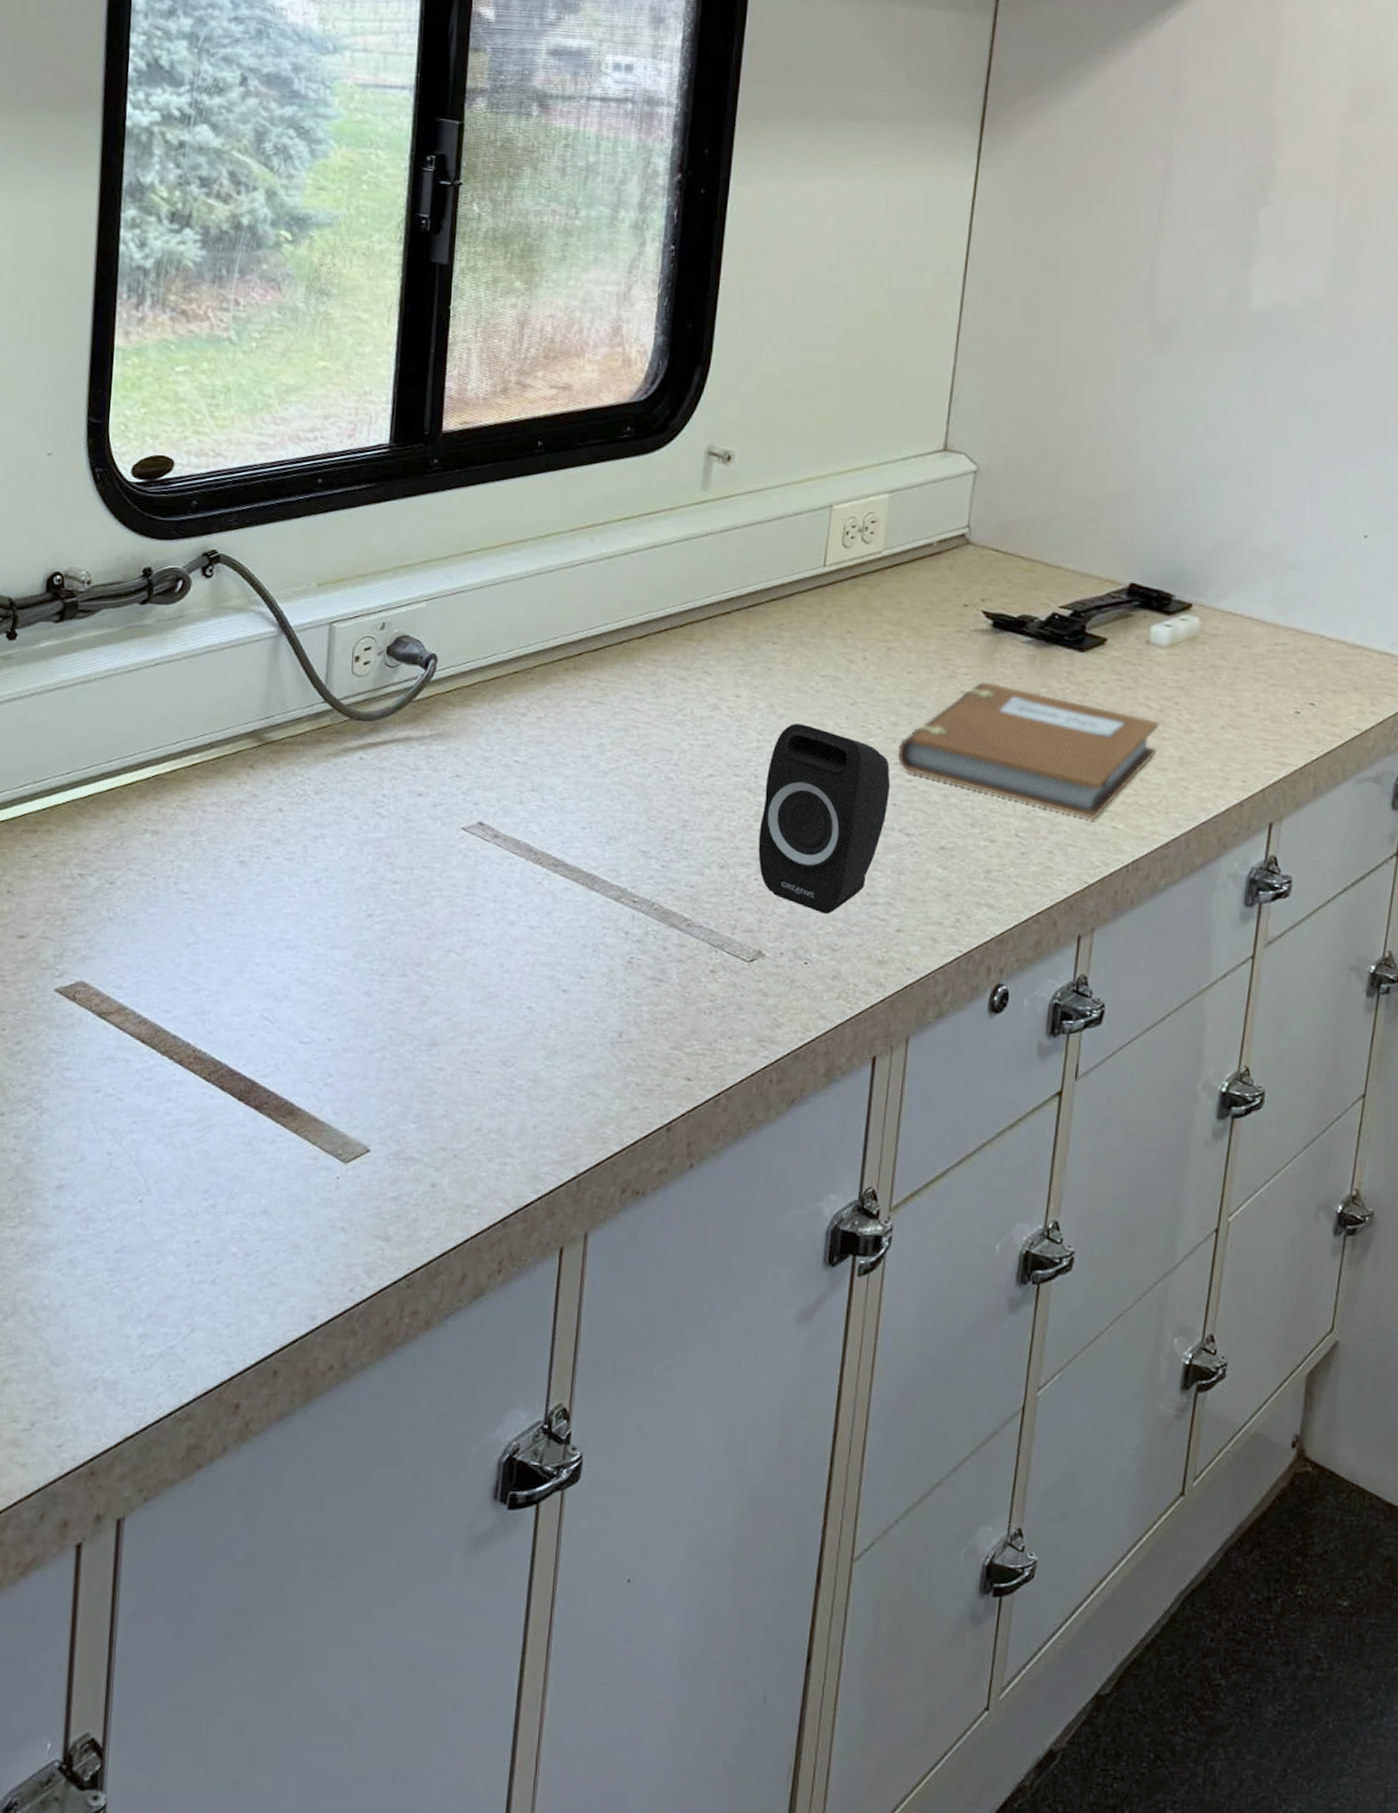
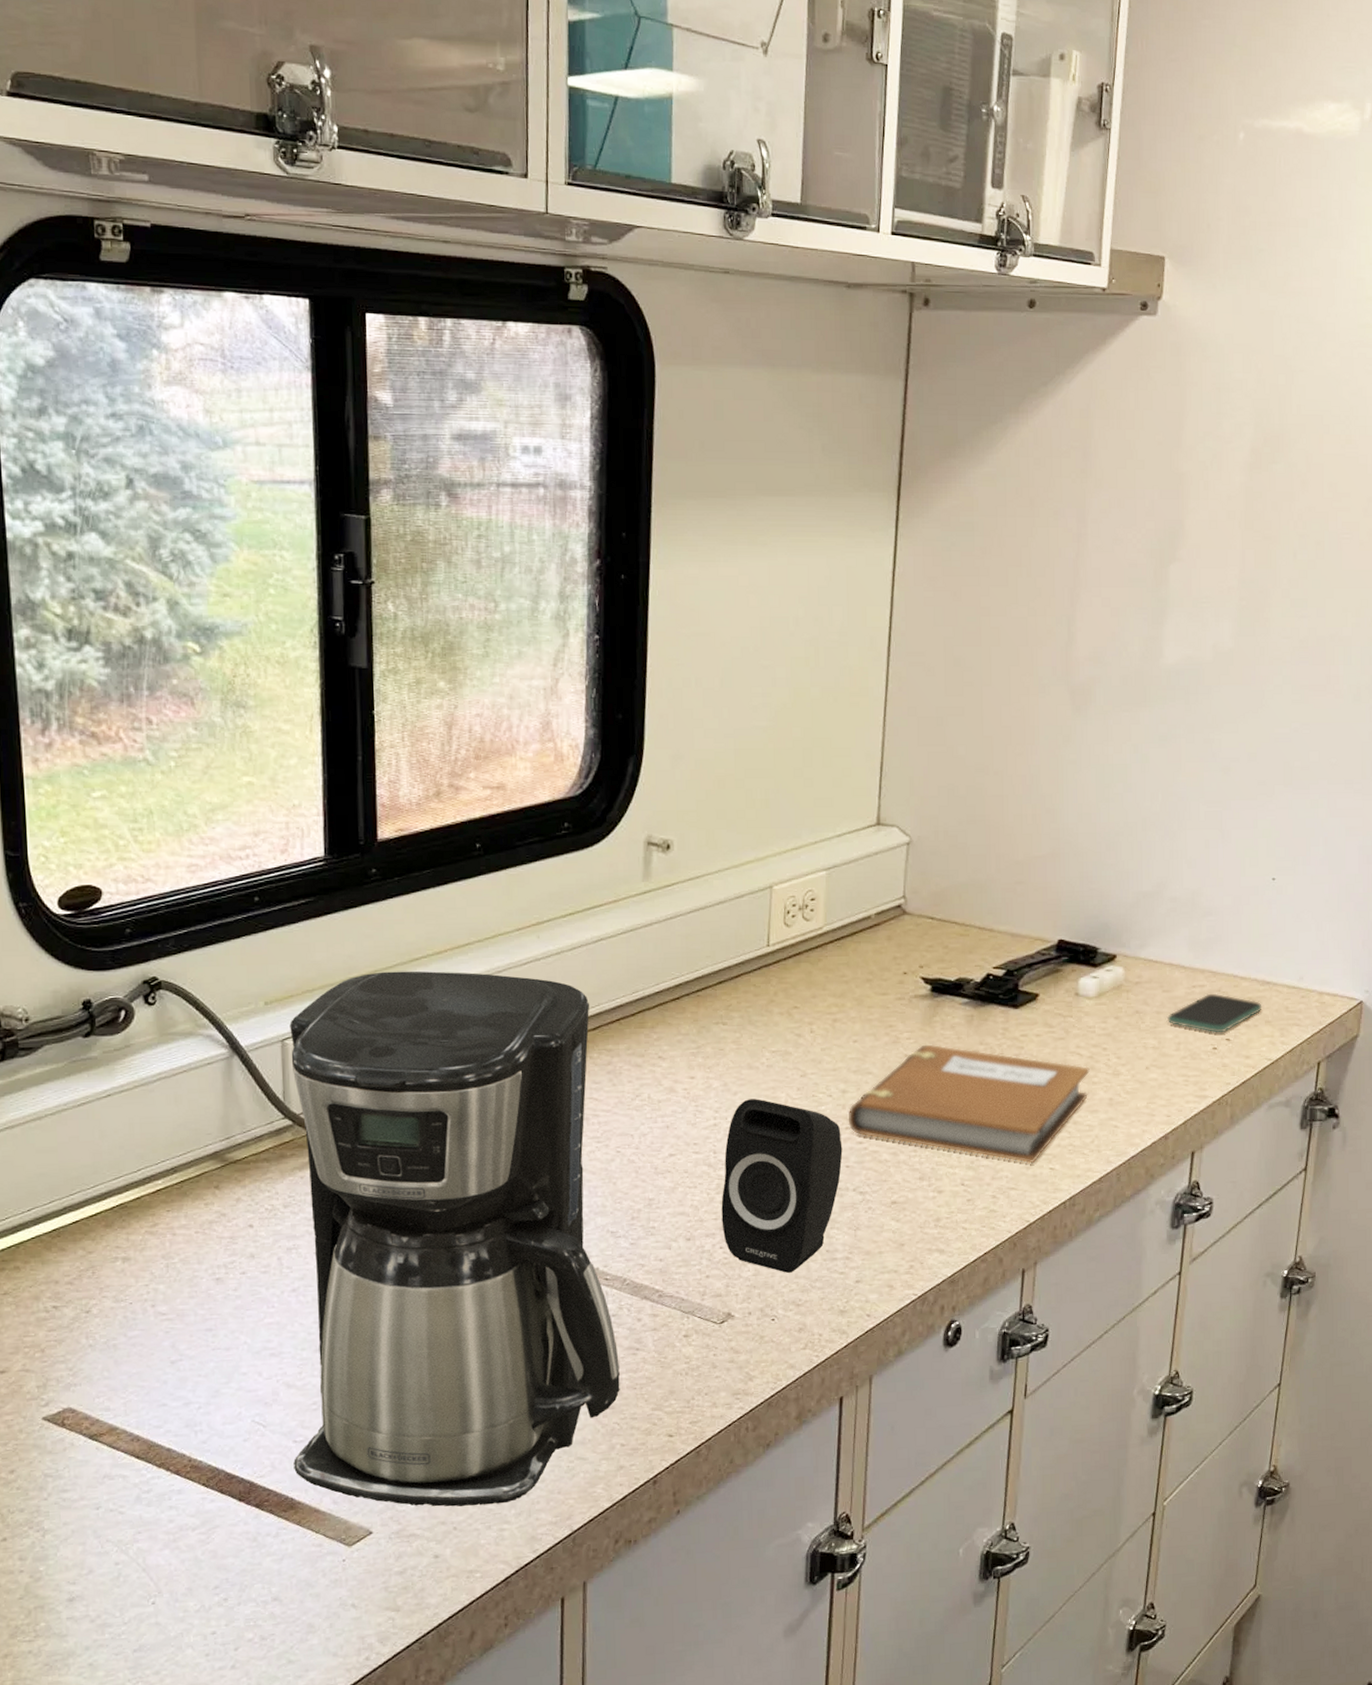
coffee maker: none [297,562,641,1135] -> present [289,971,620,1507]
smartphone: none [1246,652,1351,697] -> present [1167,993,1262,1033]

